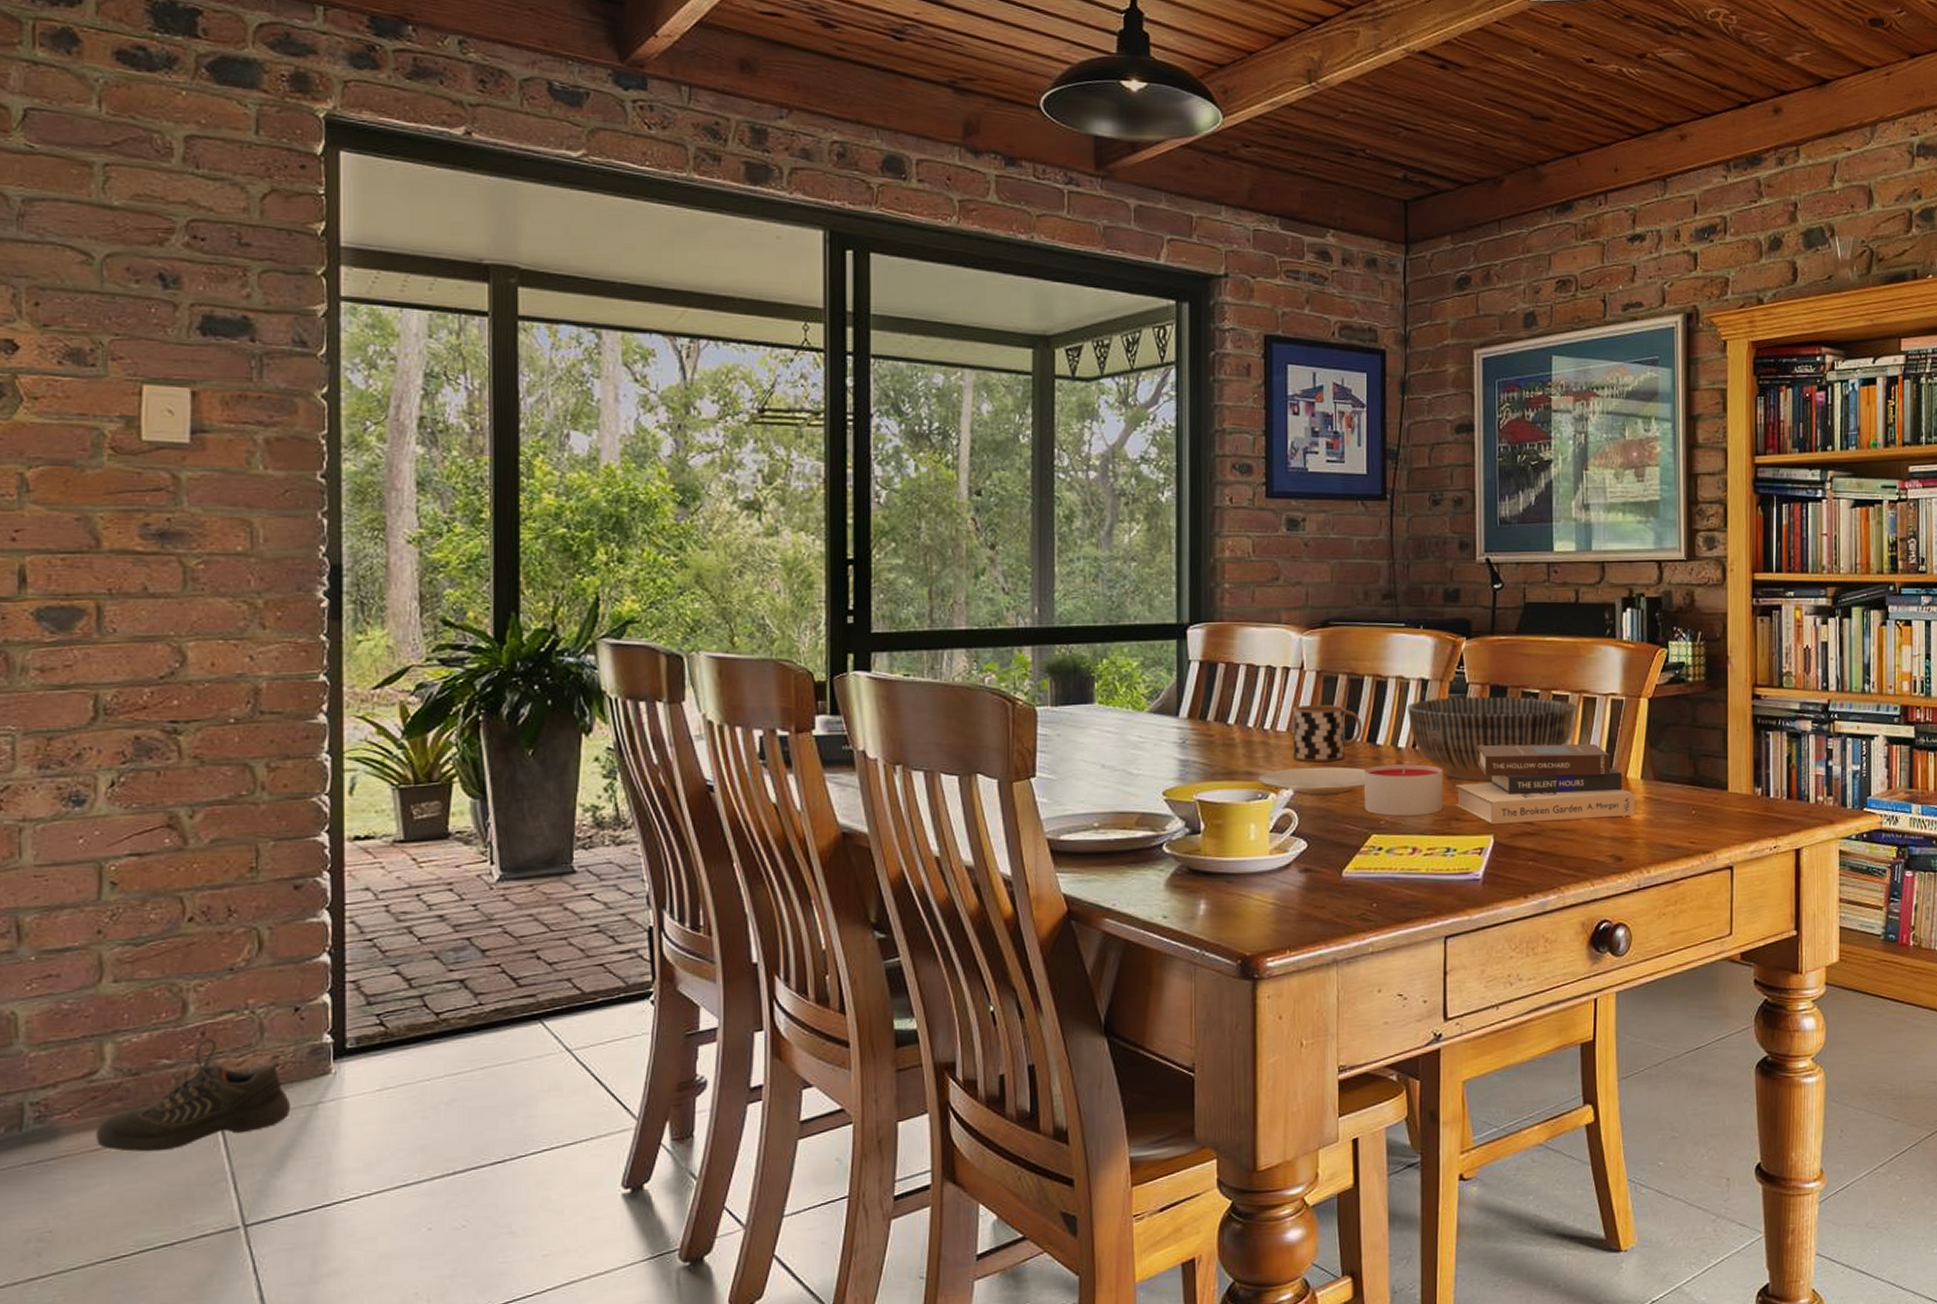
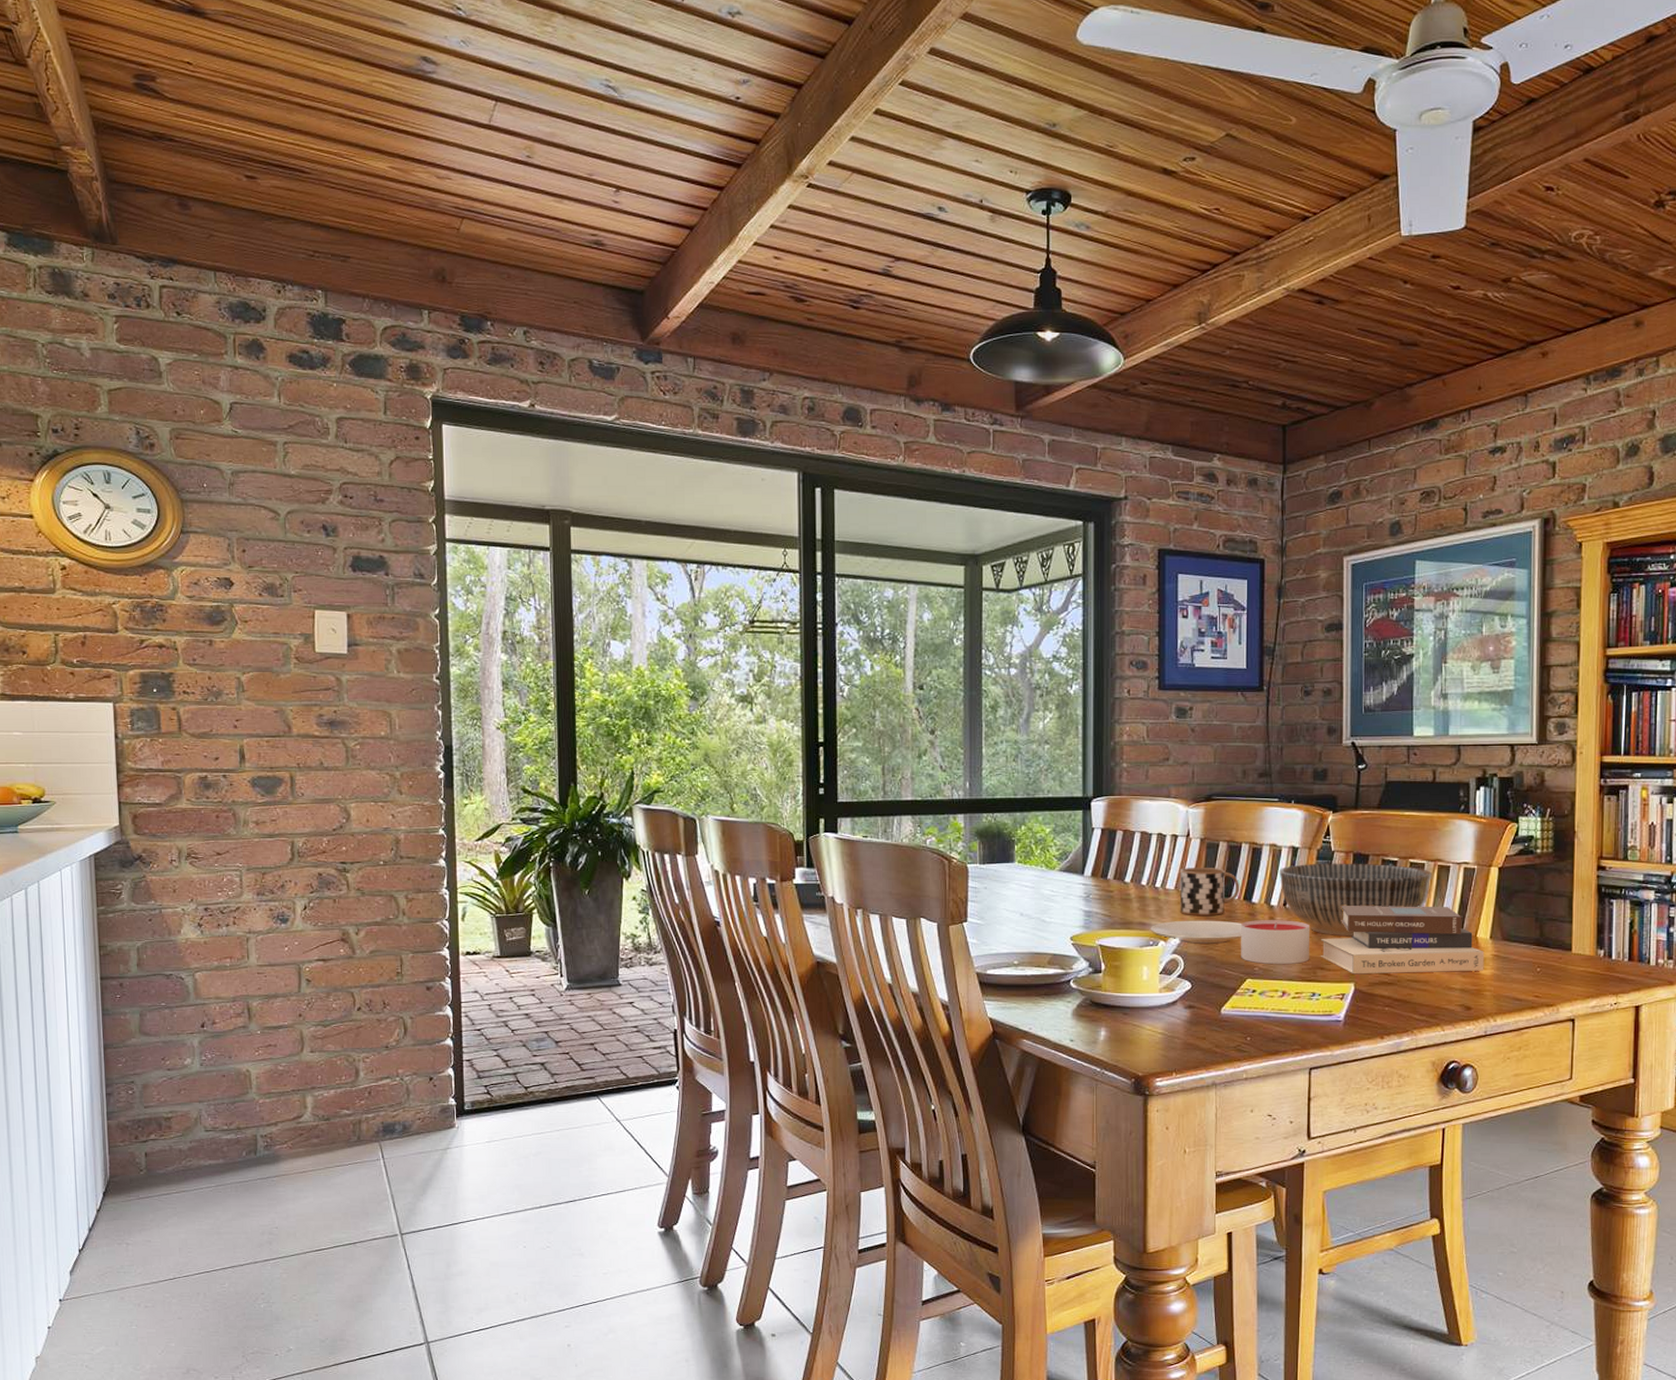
shoe: present [96,1038,291,1152] -> none [303,1096,429,1176]

